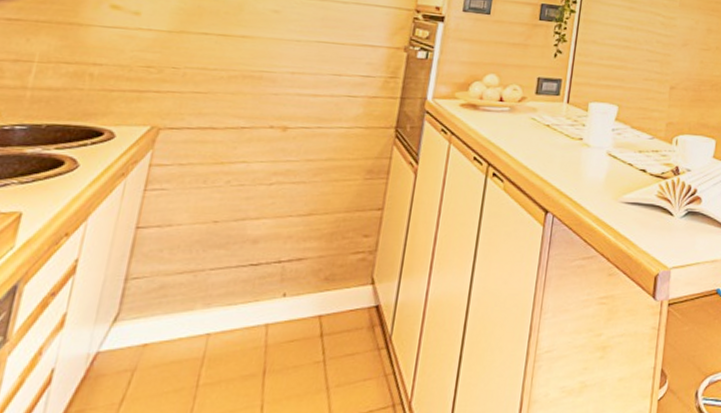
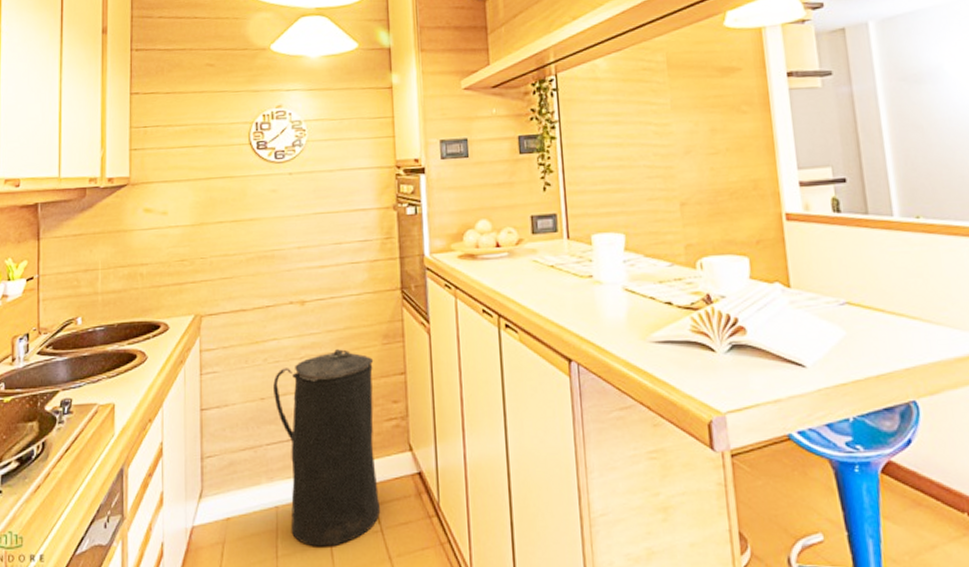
trash can: none [220,179,352,377] -> present [273,349,381,547]

